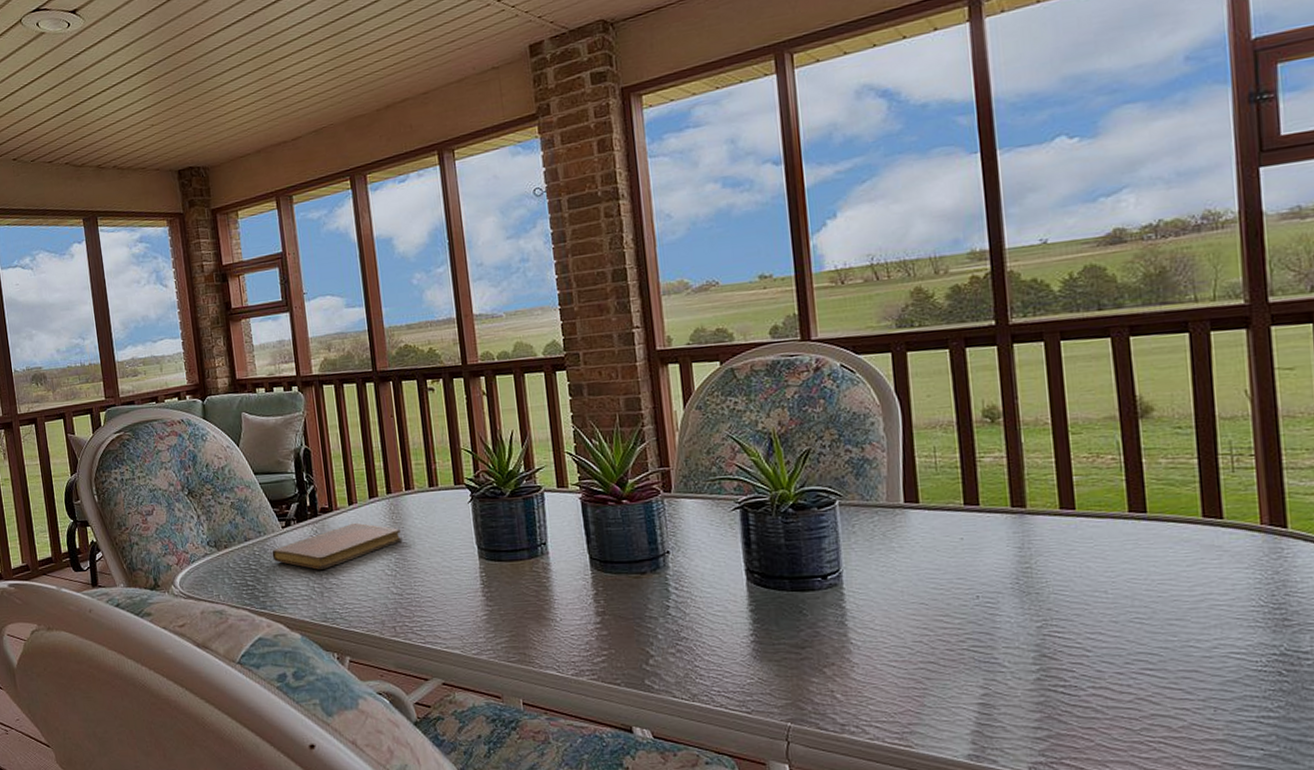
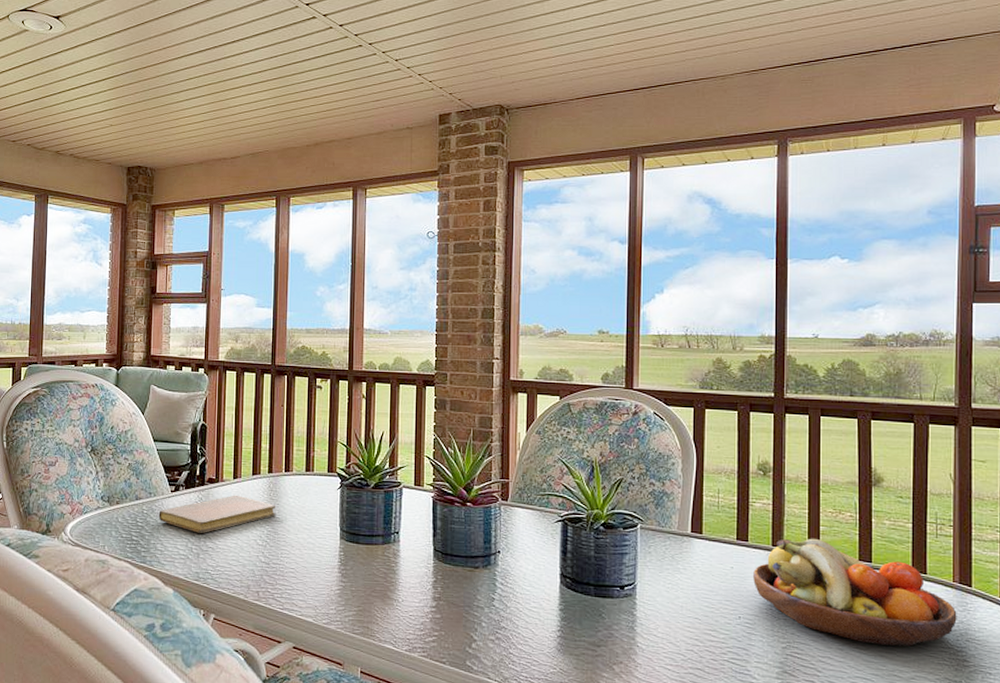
fruit bowl: none [990,491,1270,612] -> present [753,538,957,647]

